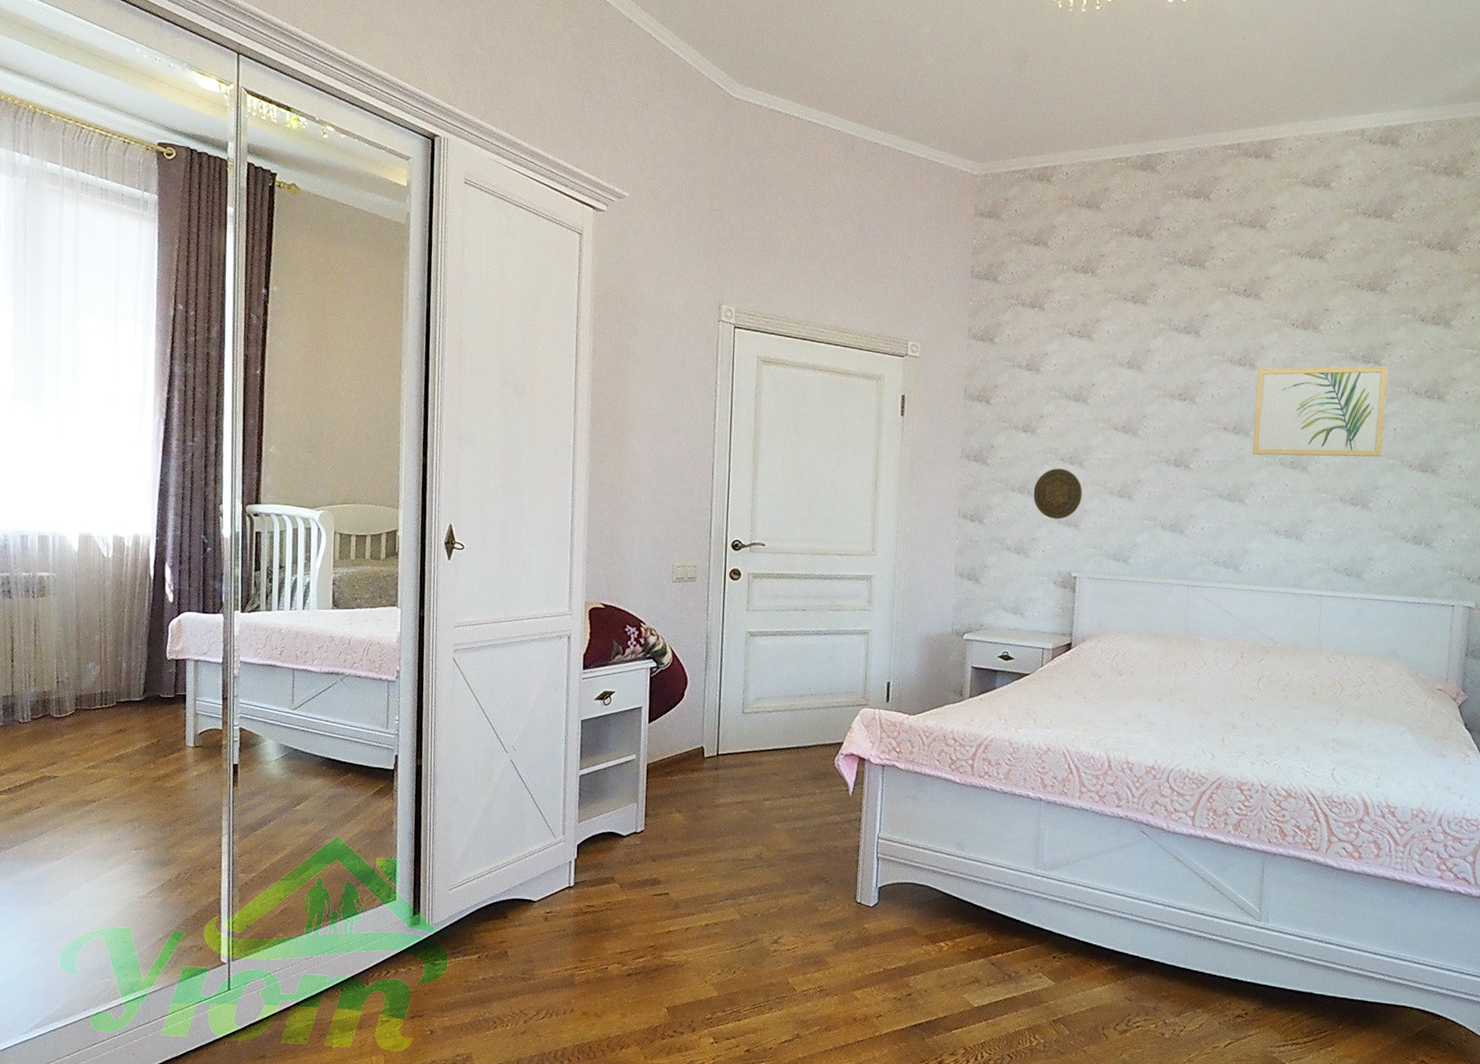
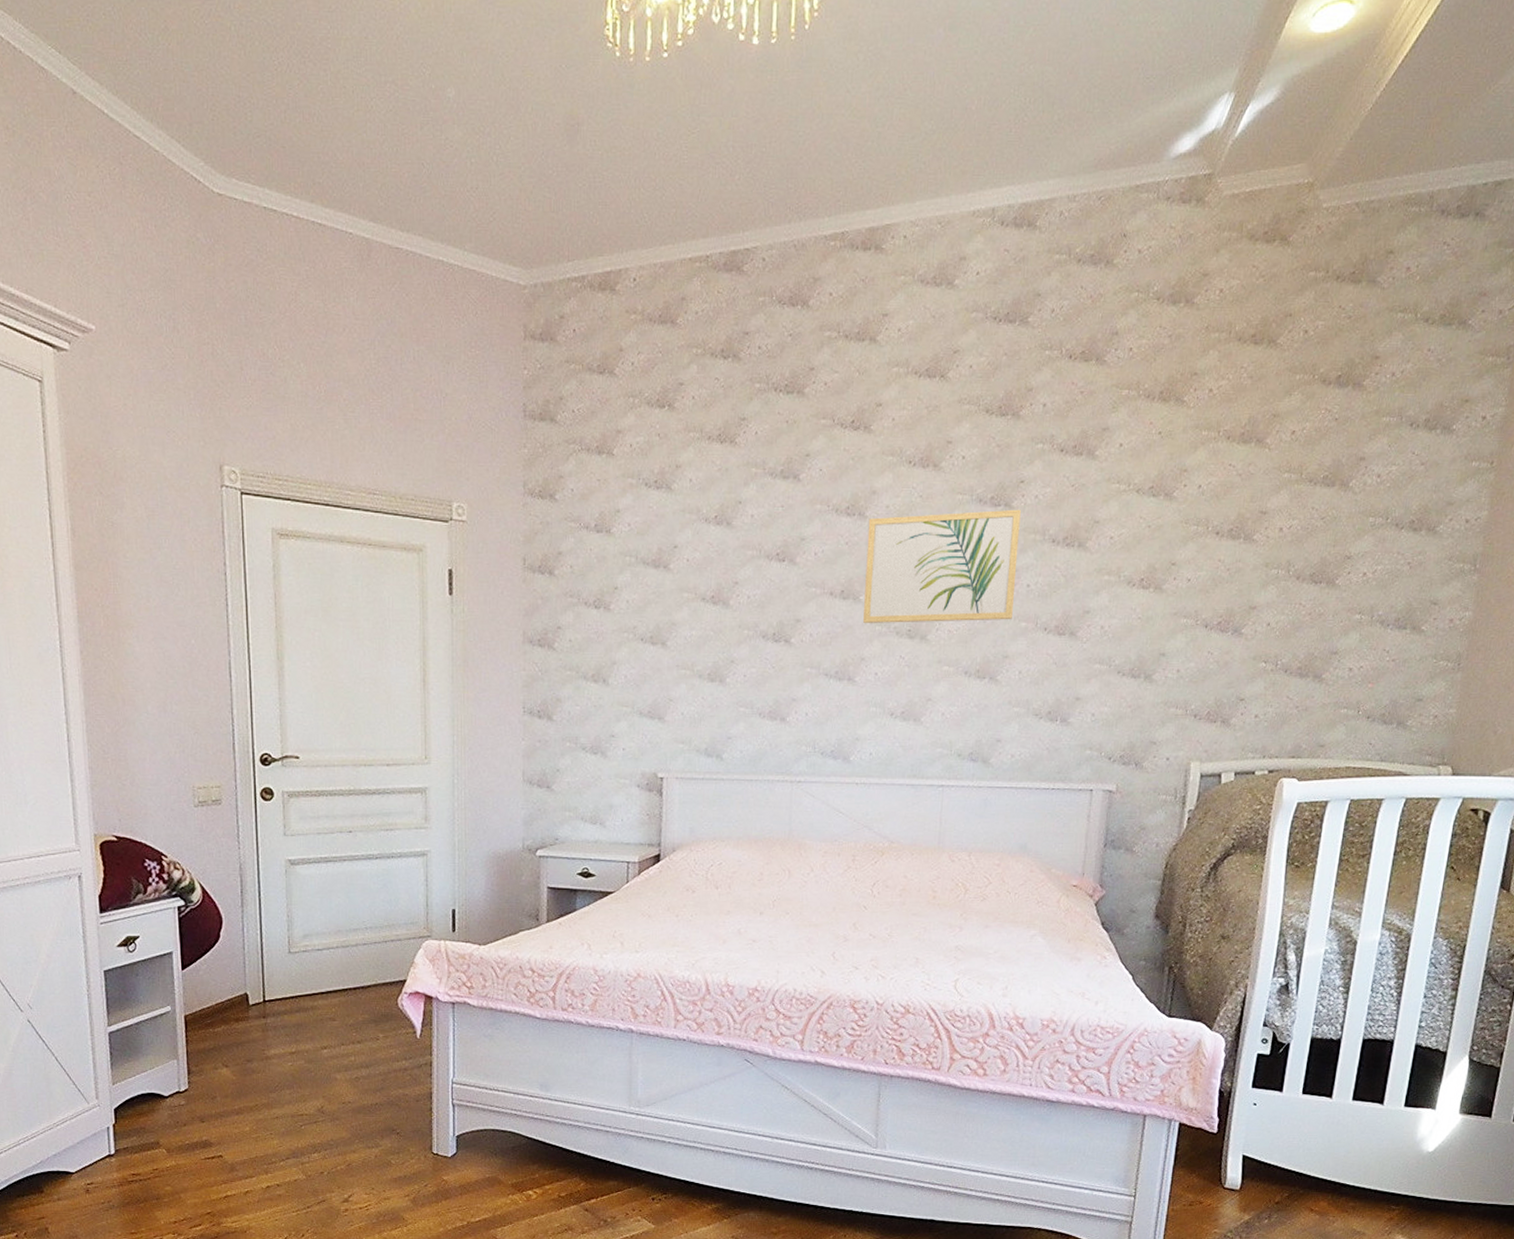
decorative plate: present [1033,468,1082,519] -> none [609,650,666,711]

